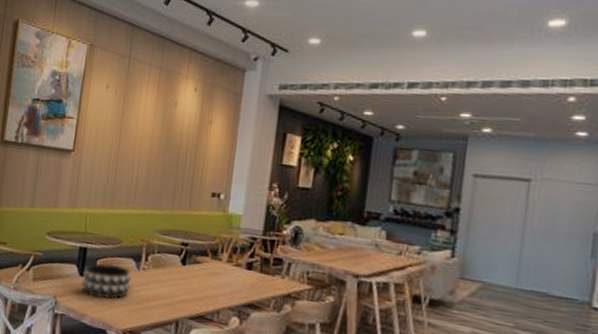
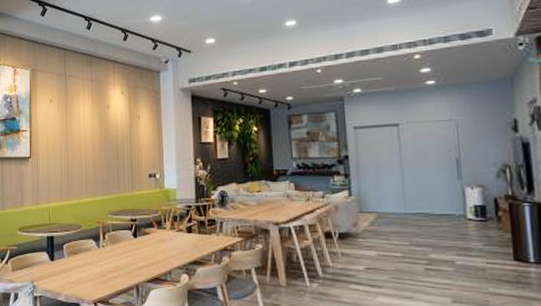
decorative bowl: present [81,263,132,299] -> none [52,246,94,277]

